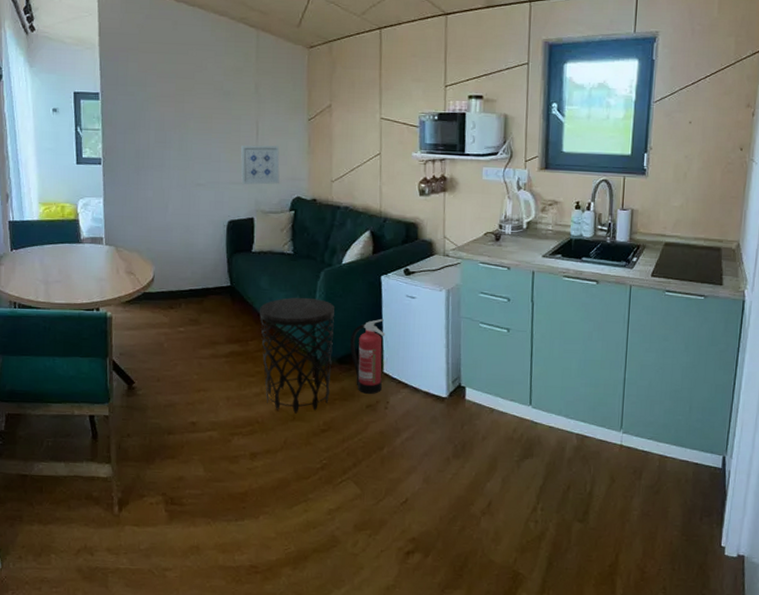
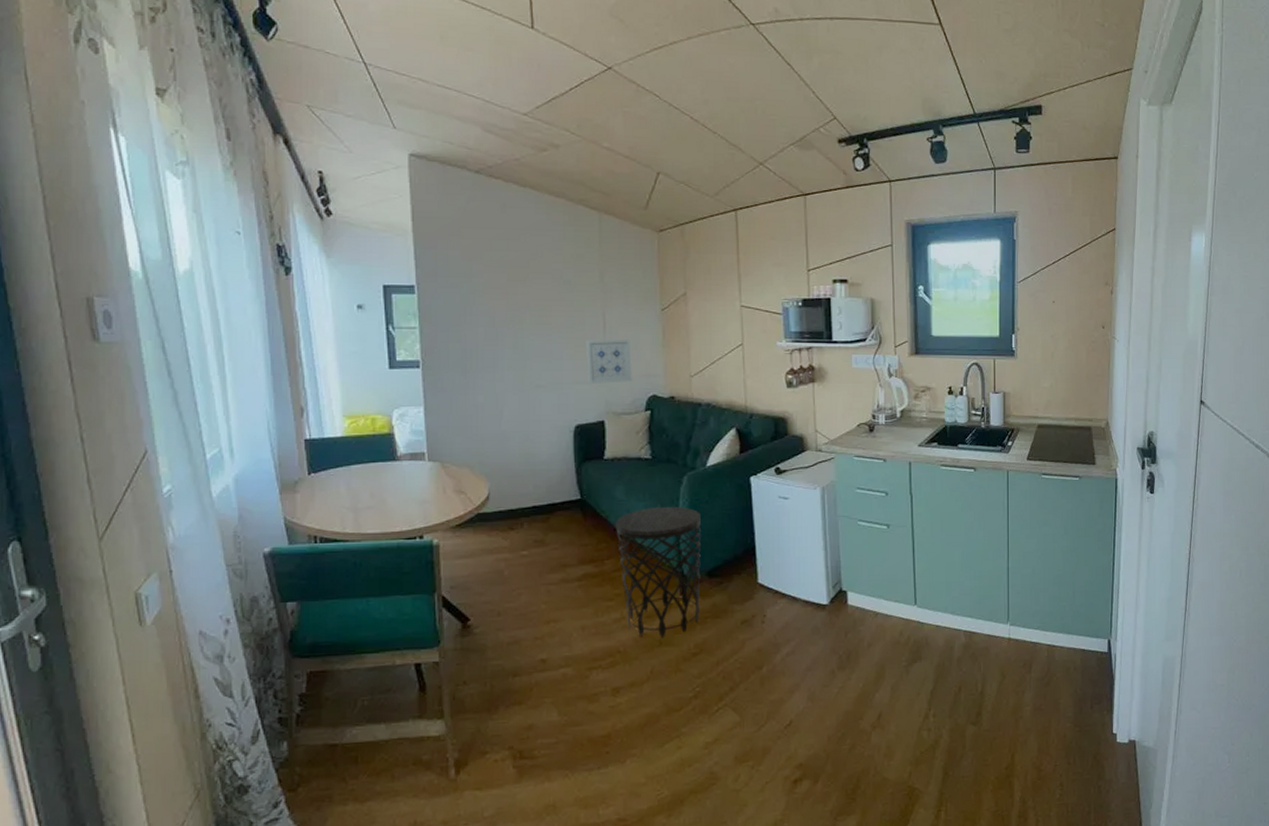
fire extinguisher: present [350,318,385,394] -> none [720,523,758,608]

